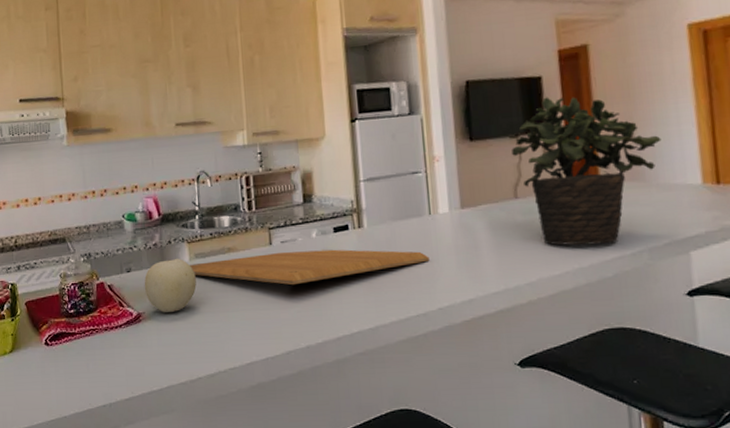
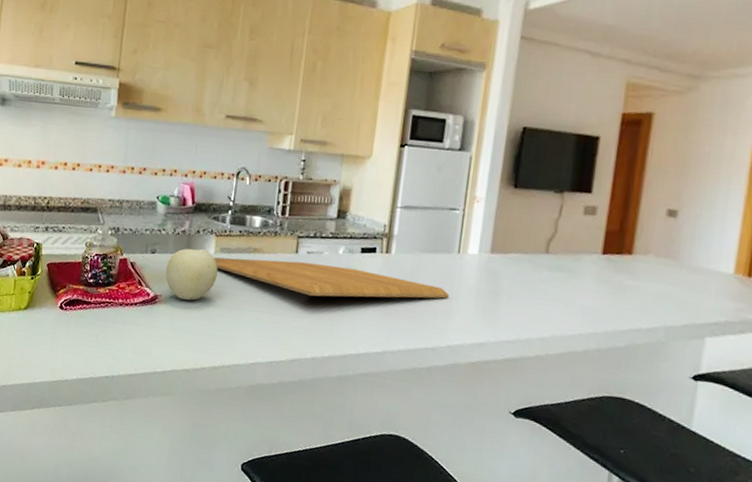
potted plant: present [512,97,662,246] -> none [553,158,704,315]

